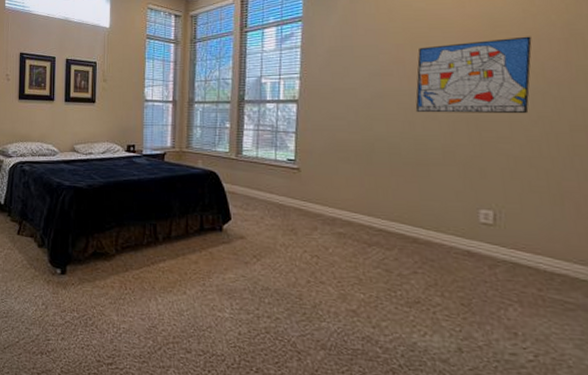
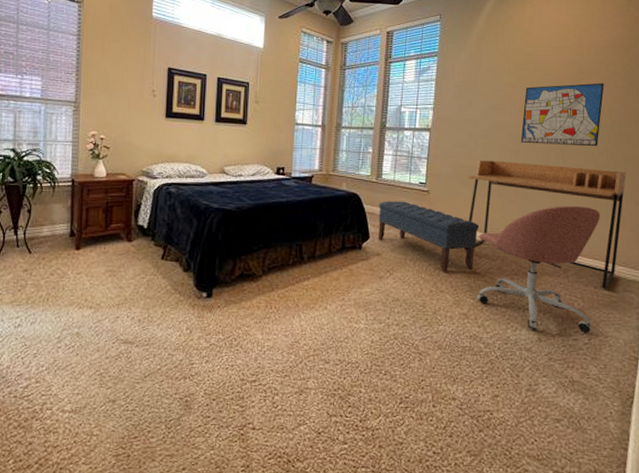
bench: none [240,179,366,261] -> present [379,201,479,273]
desk: none [348,133,576,293] -> present [464,160,626,289]
office chair: none [366,186,540,347] -> present [477,206,601,333]

